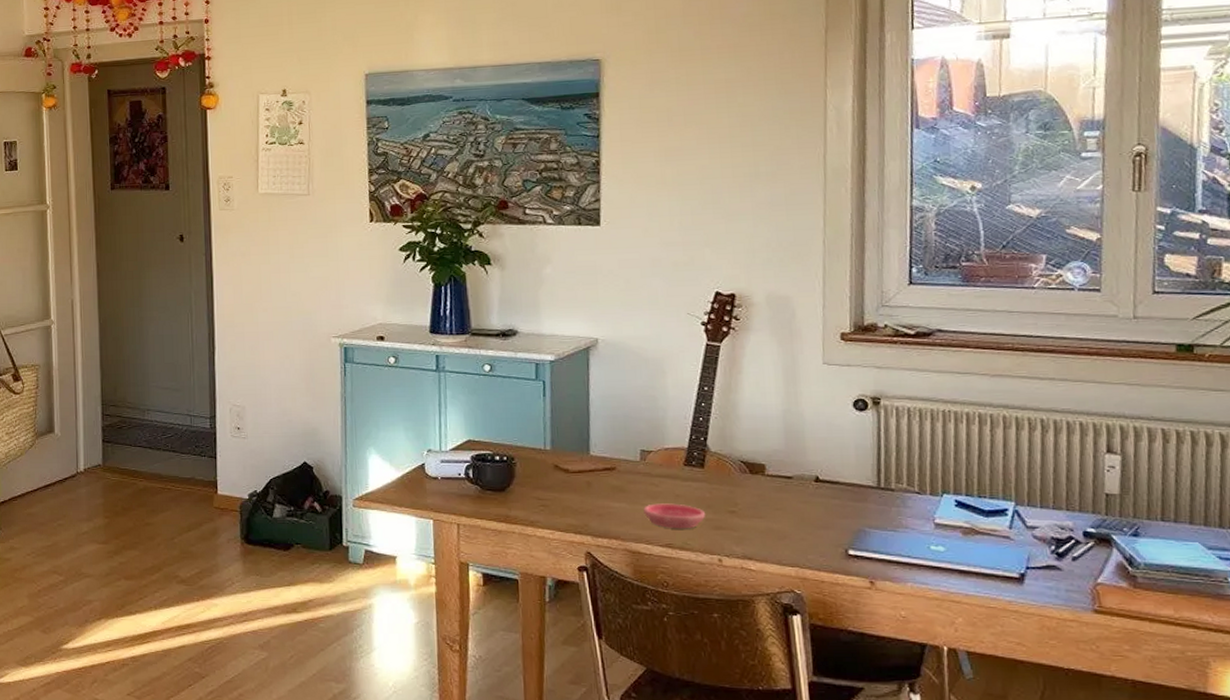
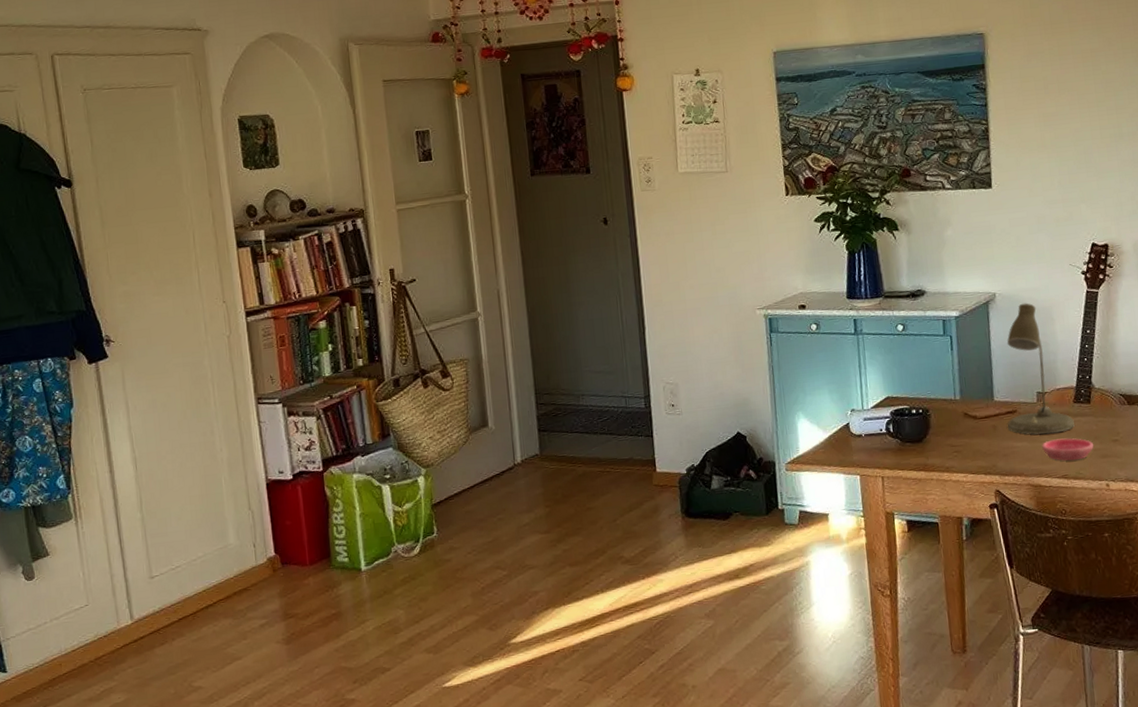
desk lamp: none [603,352,684,497] -> present [1007,303,1075,435]

